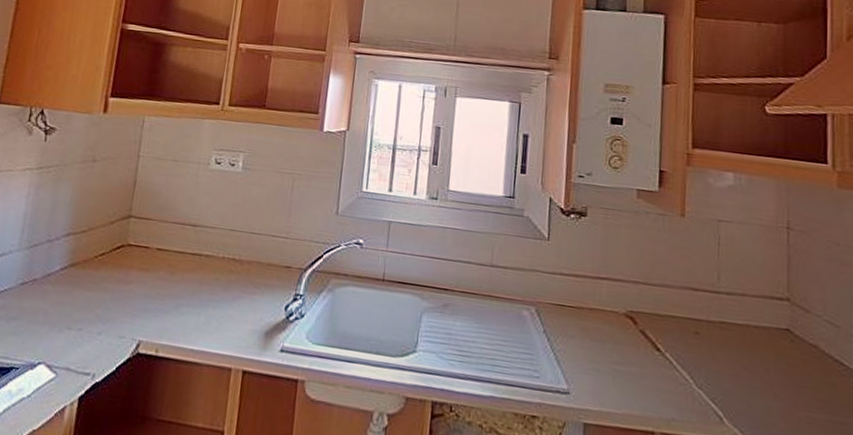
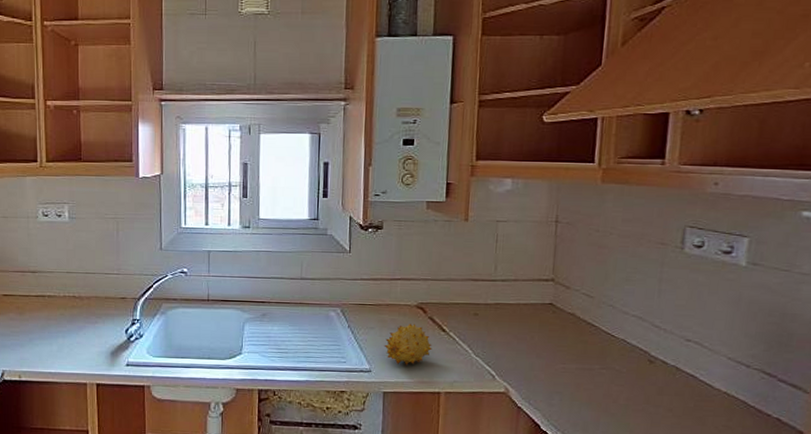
fruit: none [586,336,644,392] -> present [384,324,432,366]

